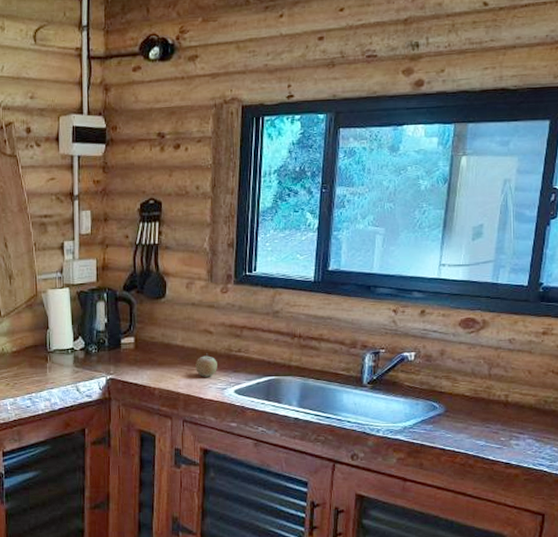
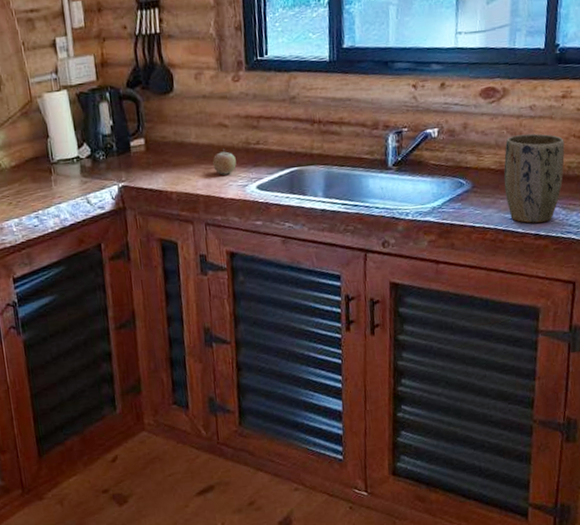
plant pot: none [477,365,542,453] -> present [504,133,565,224]

